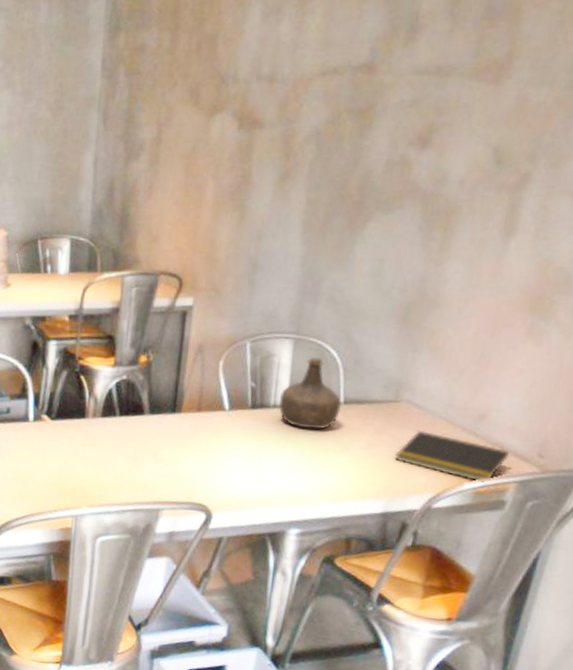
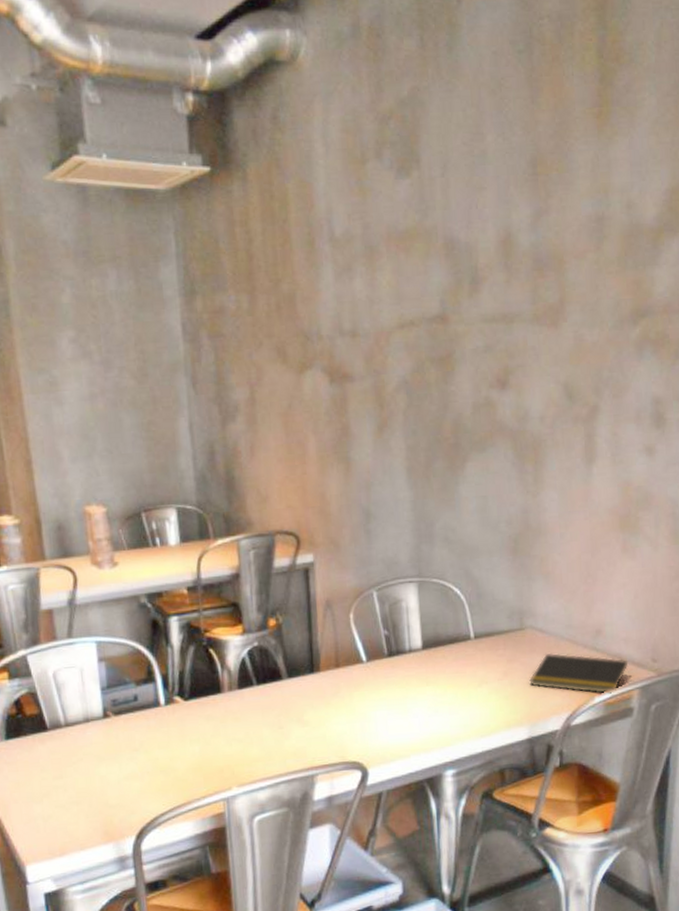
bottle: present [279,356,342,430] -> none [414,596,473,669]

